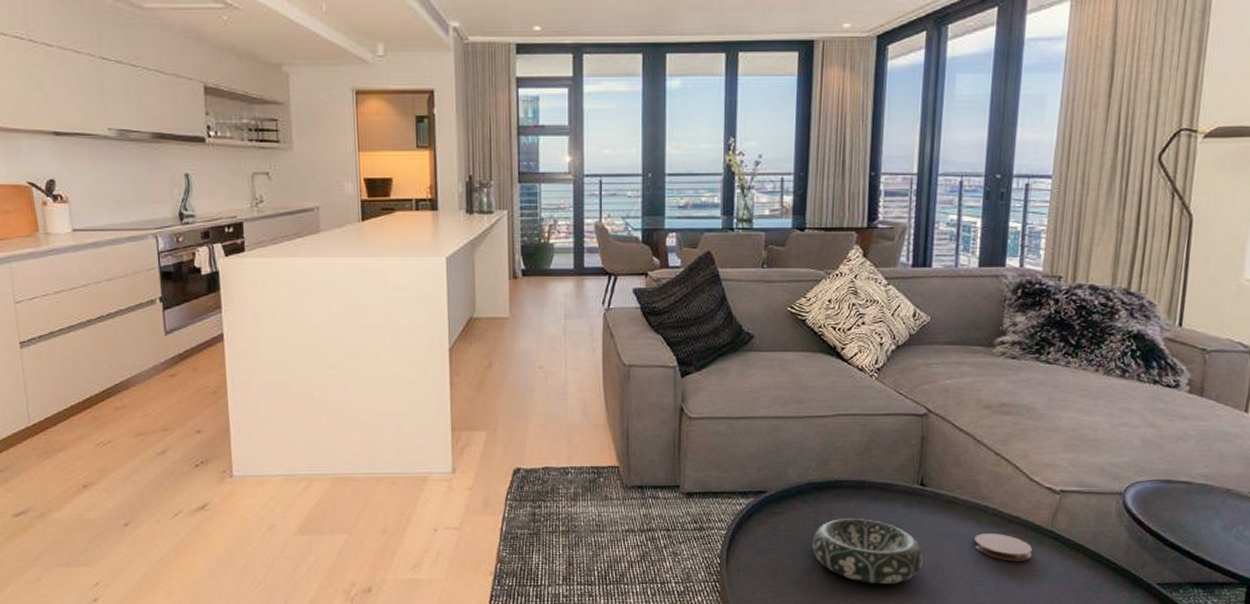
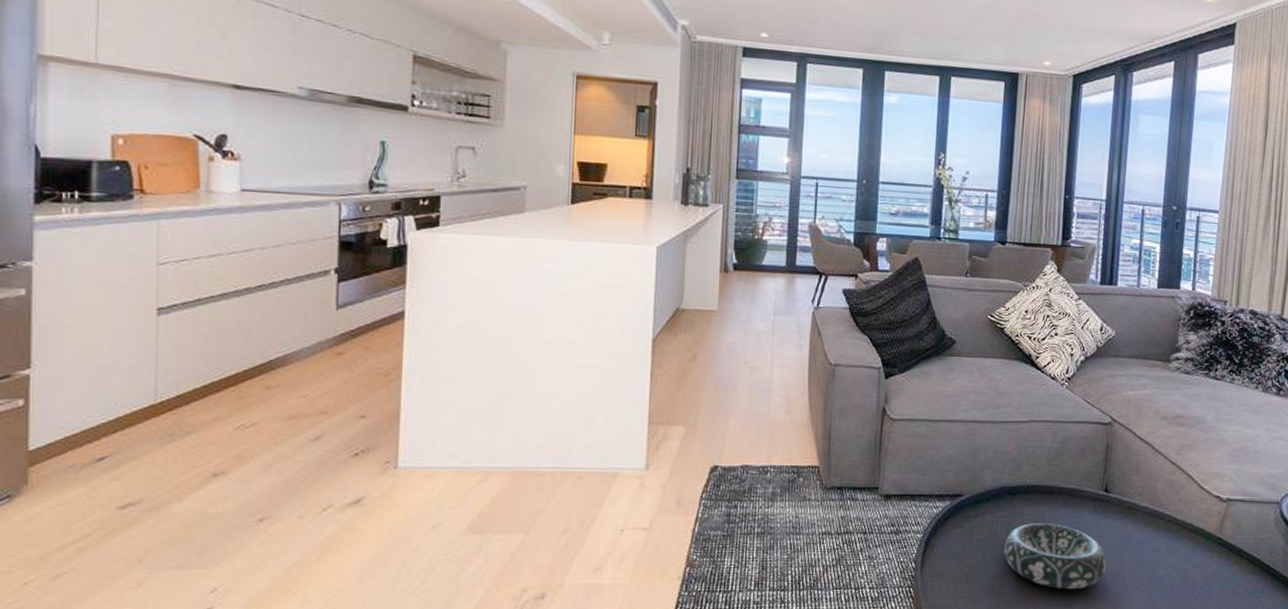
coaster: present [974,533,1033,561] -> none [1152,540,1204,567]

